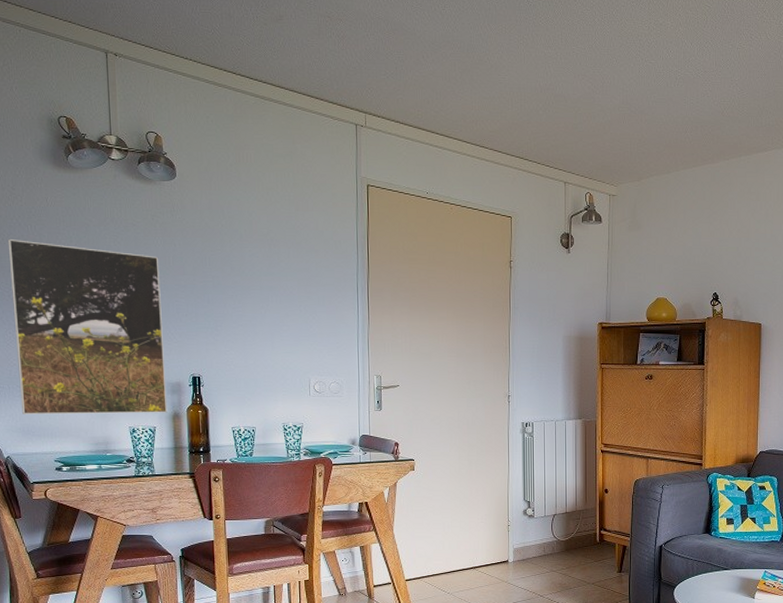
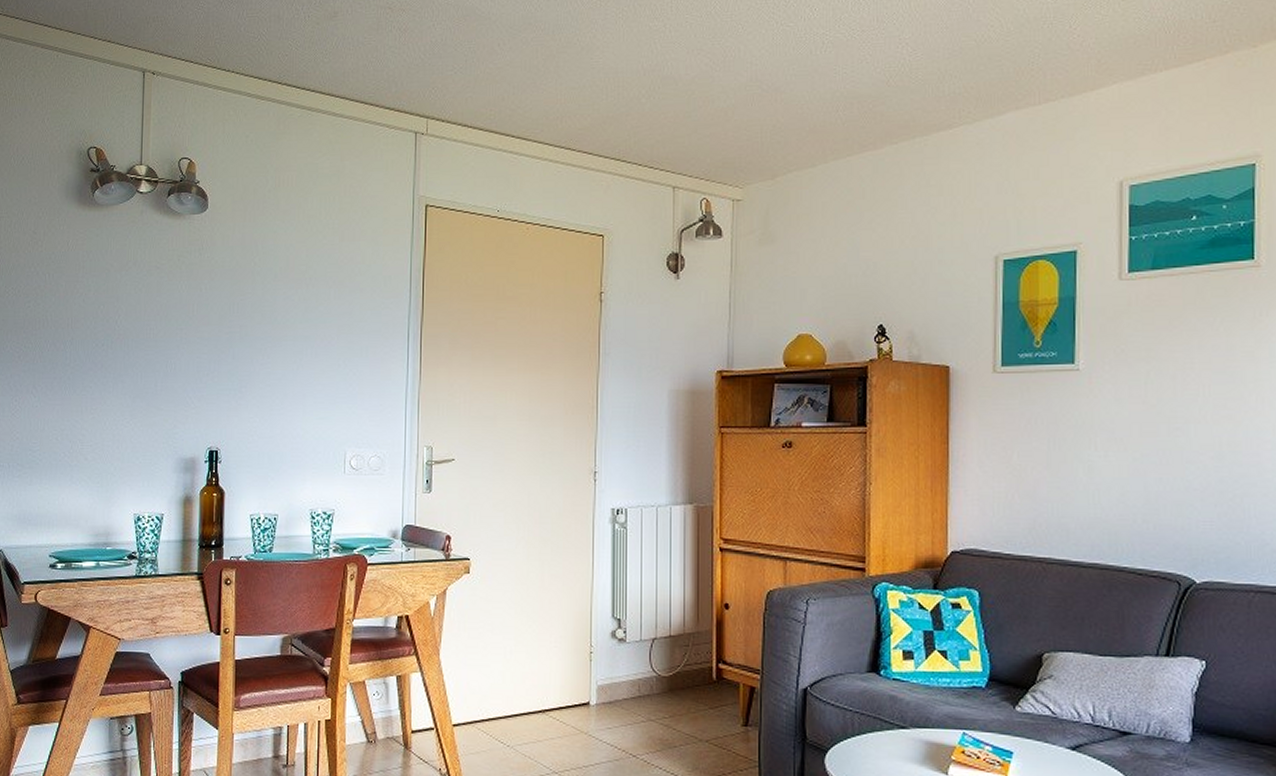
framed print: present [7,239,168,415] -> none [19,291,182,499]

